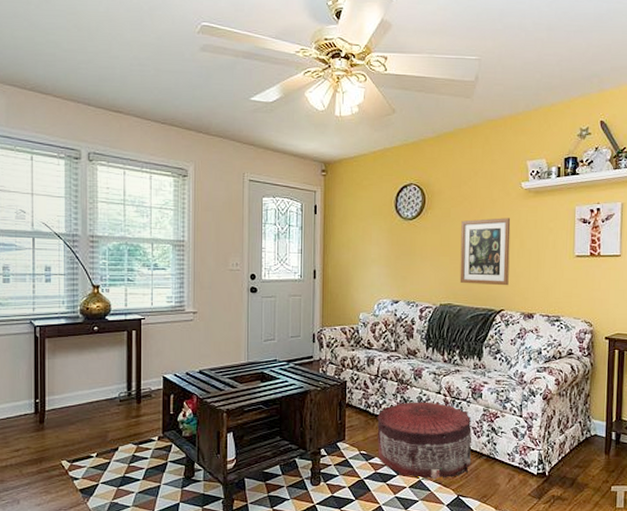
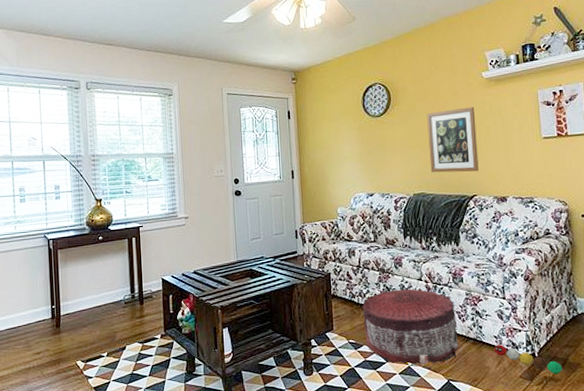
caterpillar: none [505,462,570,494] -> present [493,344,562,374]

